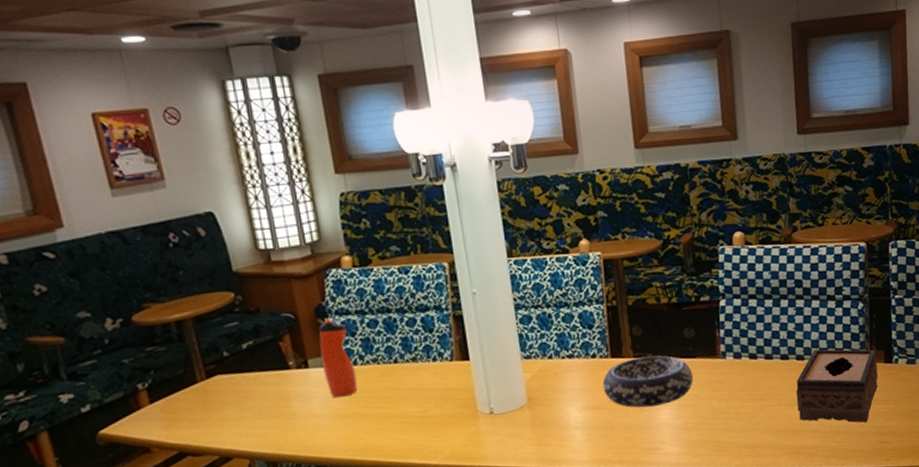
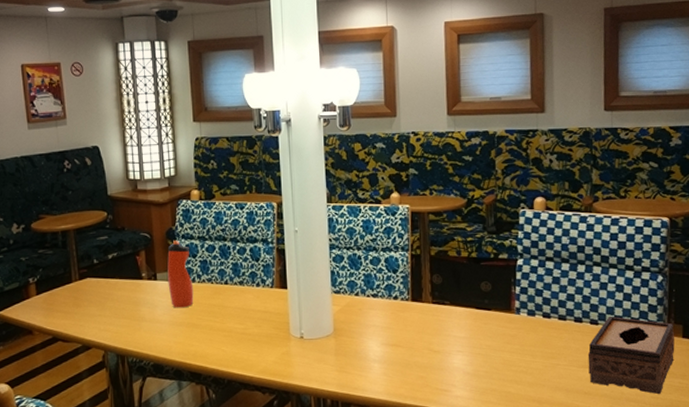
decorative bowl: present [602,355,694,408] -> none [402,303,487,351]

